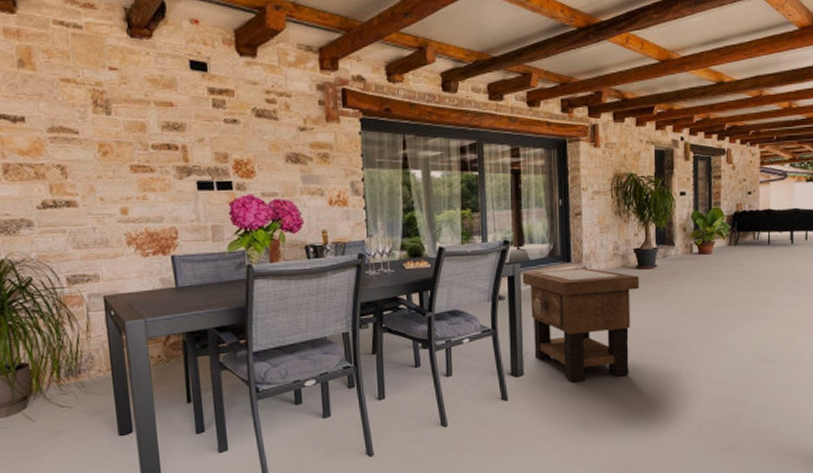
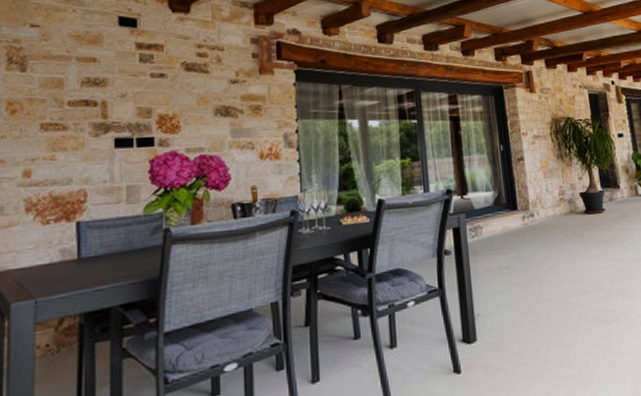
side table: present [522,268,640,382] -> none [468,215,591,346]

